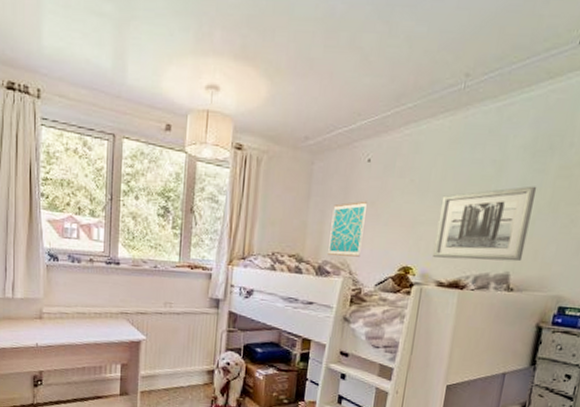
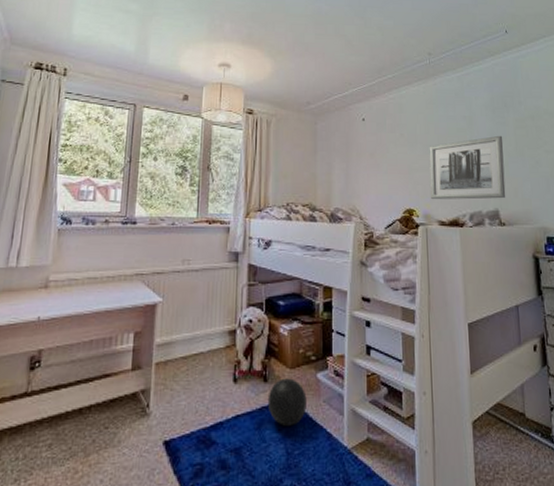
wall art: present [326,201,368,257] -> none [337,153,368,204]

